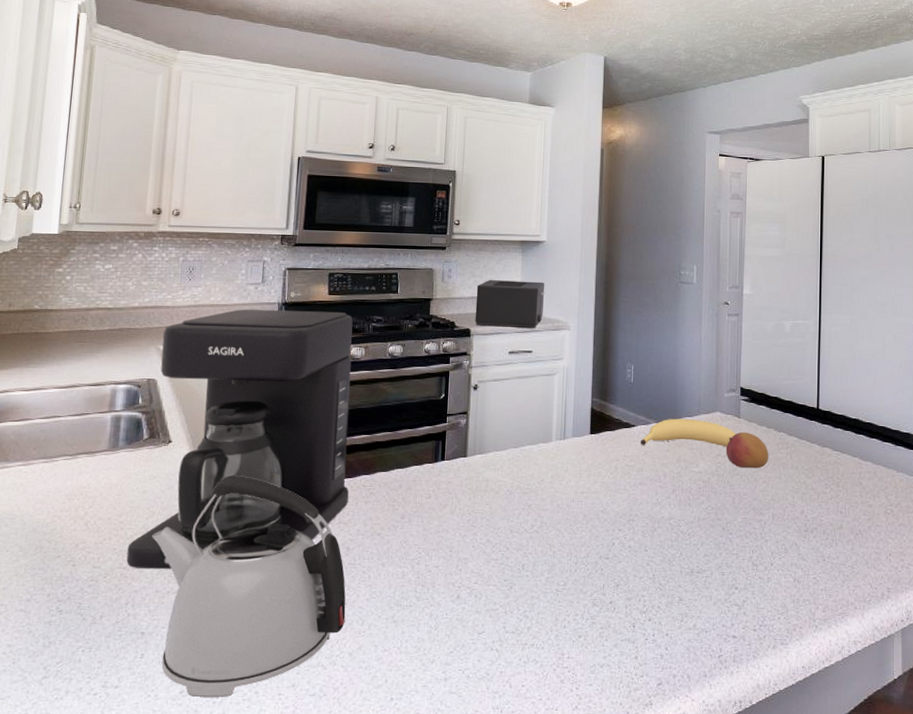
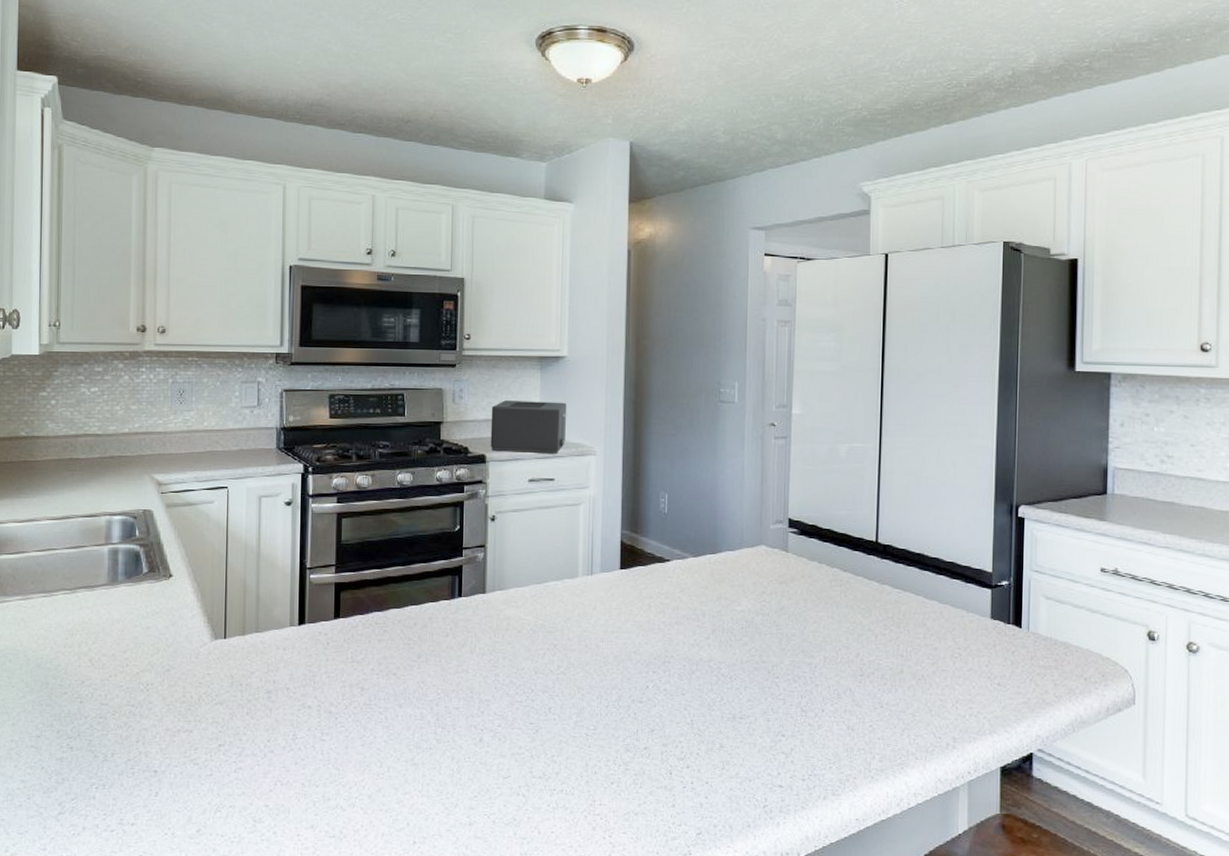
coffee maker: present [126,309,353,569] -> none [134,434,361,707]
kettle: present [152,475,346,697] -> none [159,611,363,837]
banana: present [640,418,736,447] -> none [675,552,783,584]
fruit: present [725,431,769,469] -> none [771,567,821,608]

